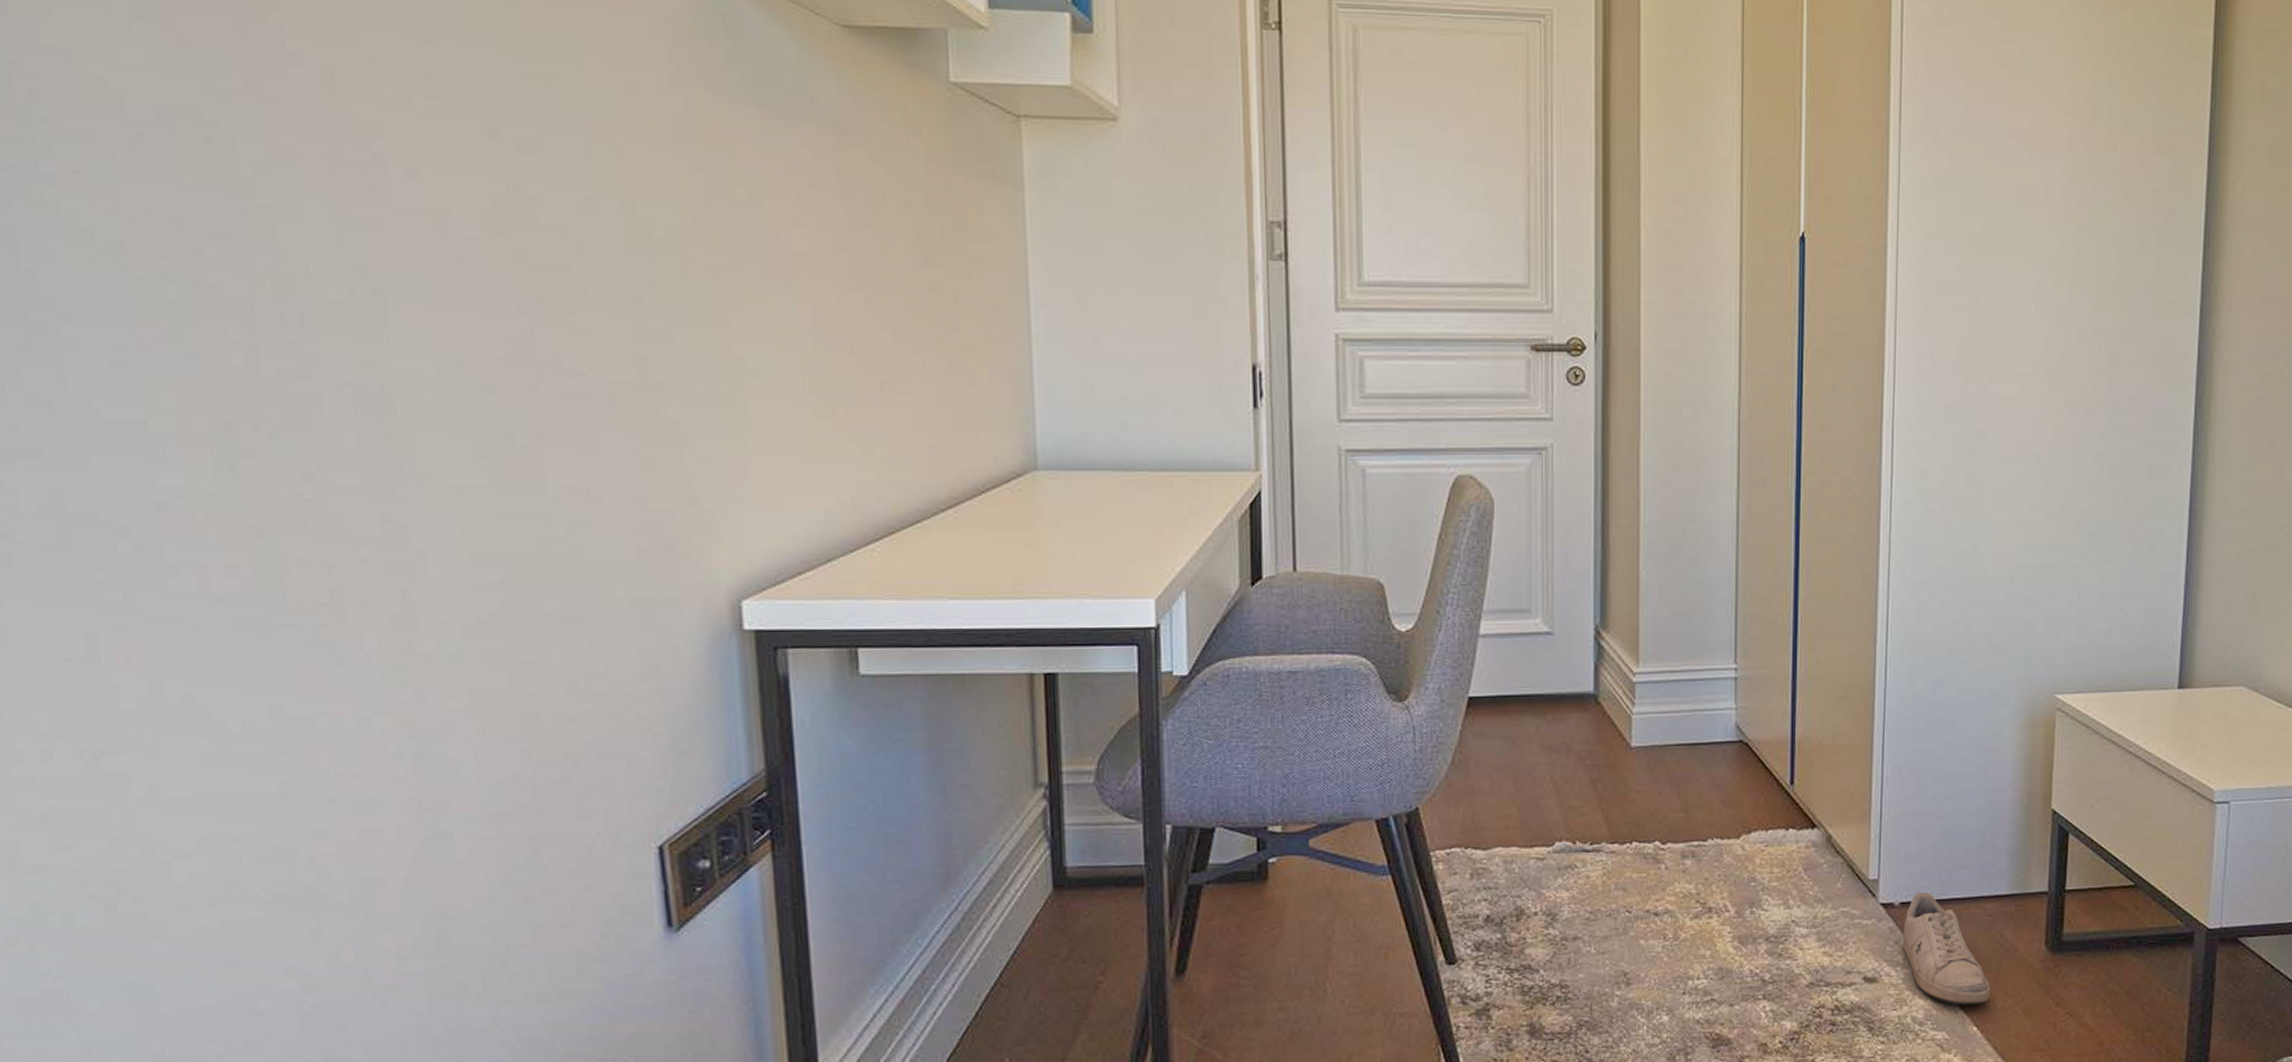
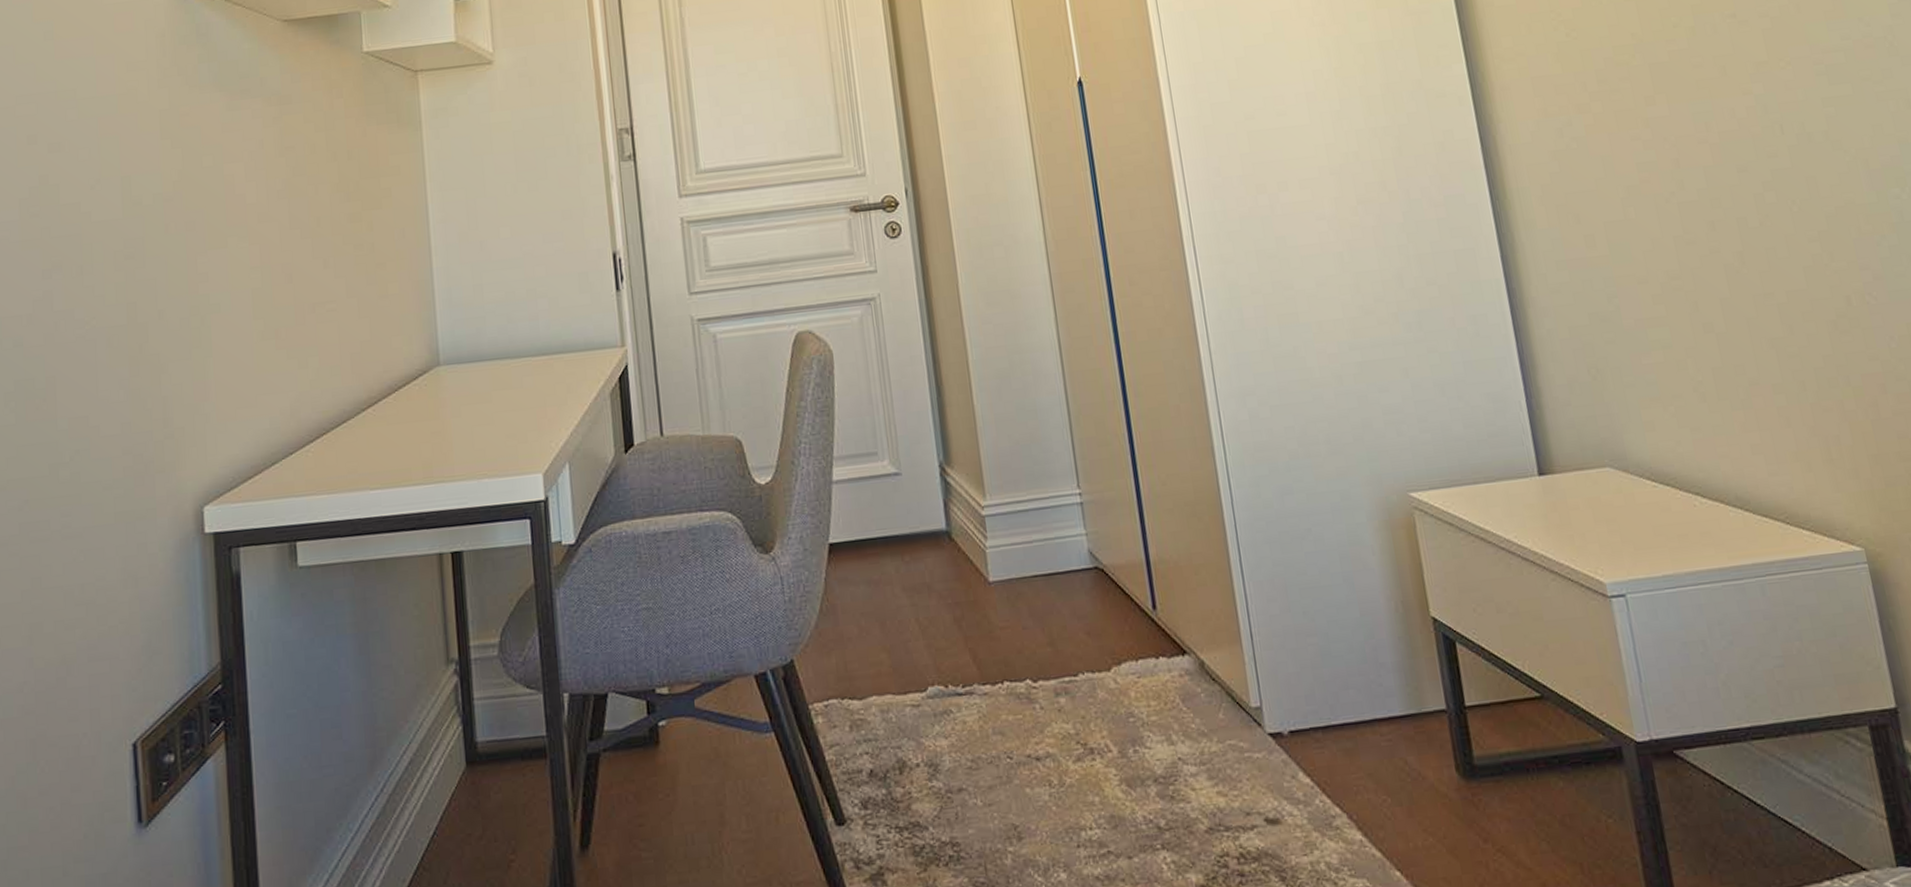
shoe: present [1903,892,1991,1005] -> none [1297,718,1408,846]

